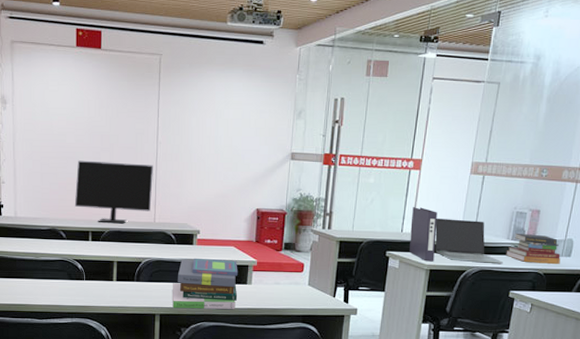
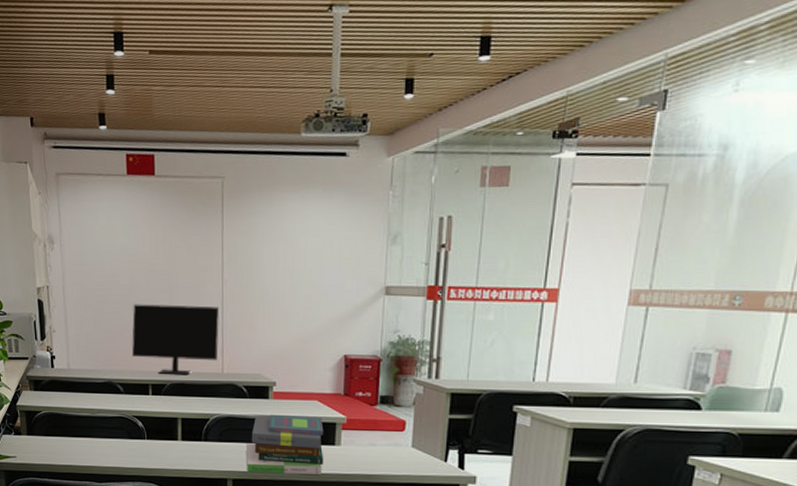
binder: present [410,207,437,262] -> none [545,350,582,418]
laptop: present [435,218,503,263] -> none [580,362,678,421]
books: present [506,233,561,265] -> none [682,380,764,423]

